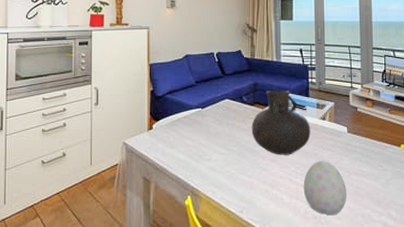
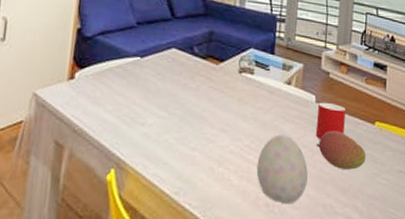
vase: present [251,90,311,155] -> none [200,42,273,125]
cup: none [349,131,375,162] -> present [315,102,347,139]
fruit: none [351,154,395,185] -> present [316,130,366,170]

